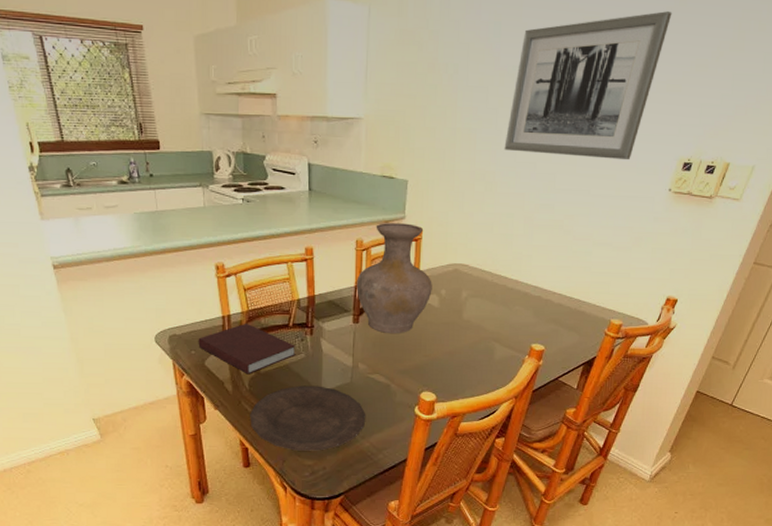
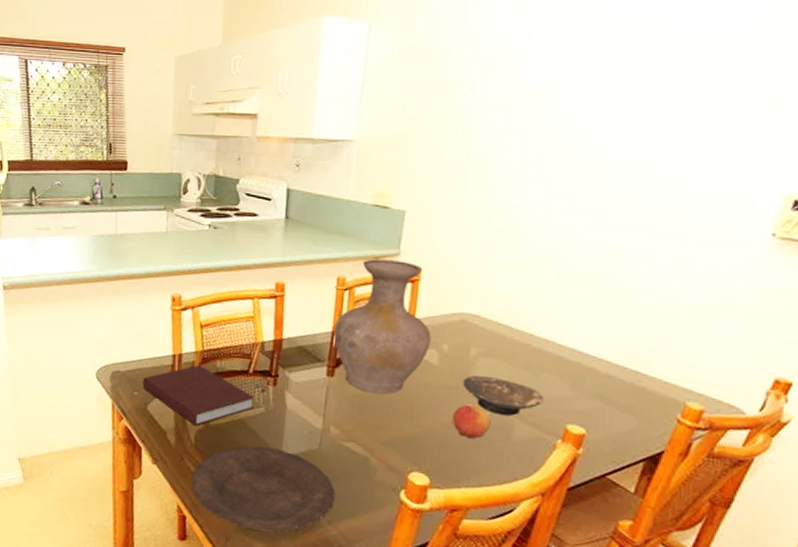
apple: none [451,336,479,361] -> present [453,404,491,438]
bowl: none [457,312,516,341] -> present [463,375,544,416]
wall art: present [504,11,672,159] -> none [532,17,768,194]

